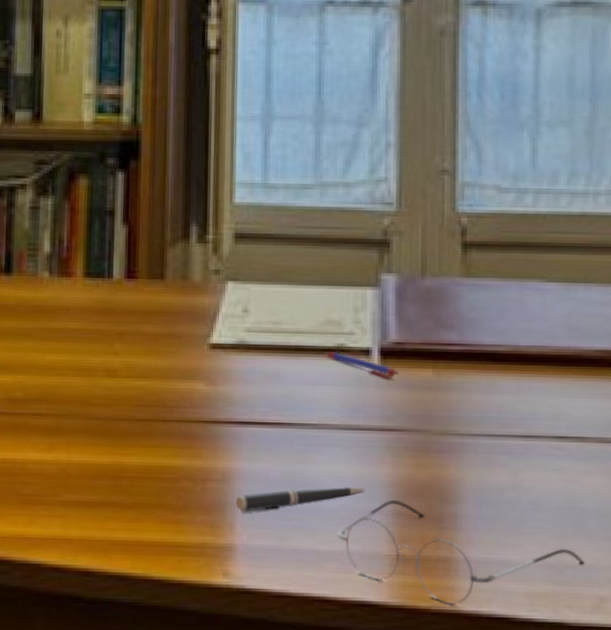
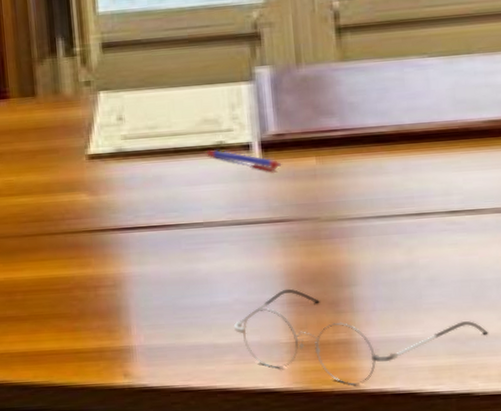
pen: present [235,486,366,513] -> none [129,280,258,315]

